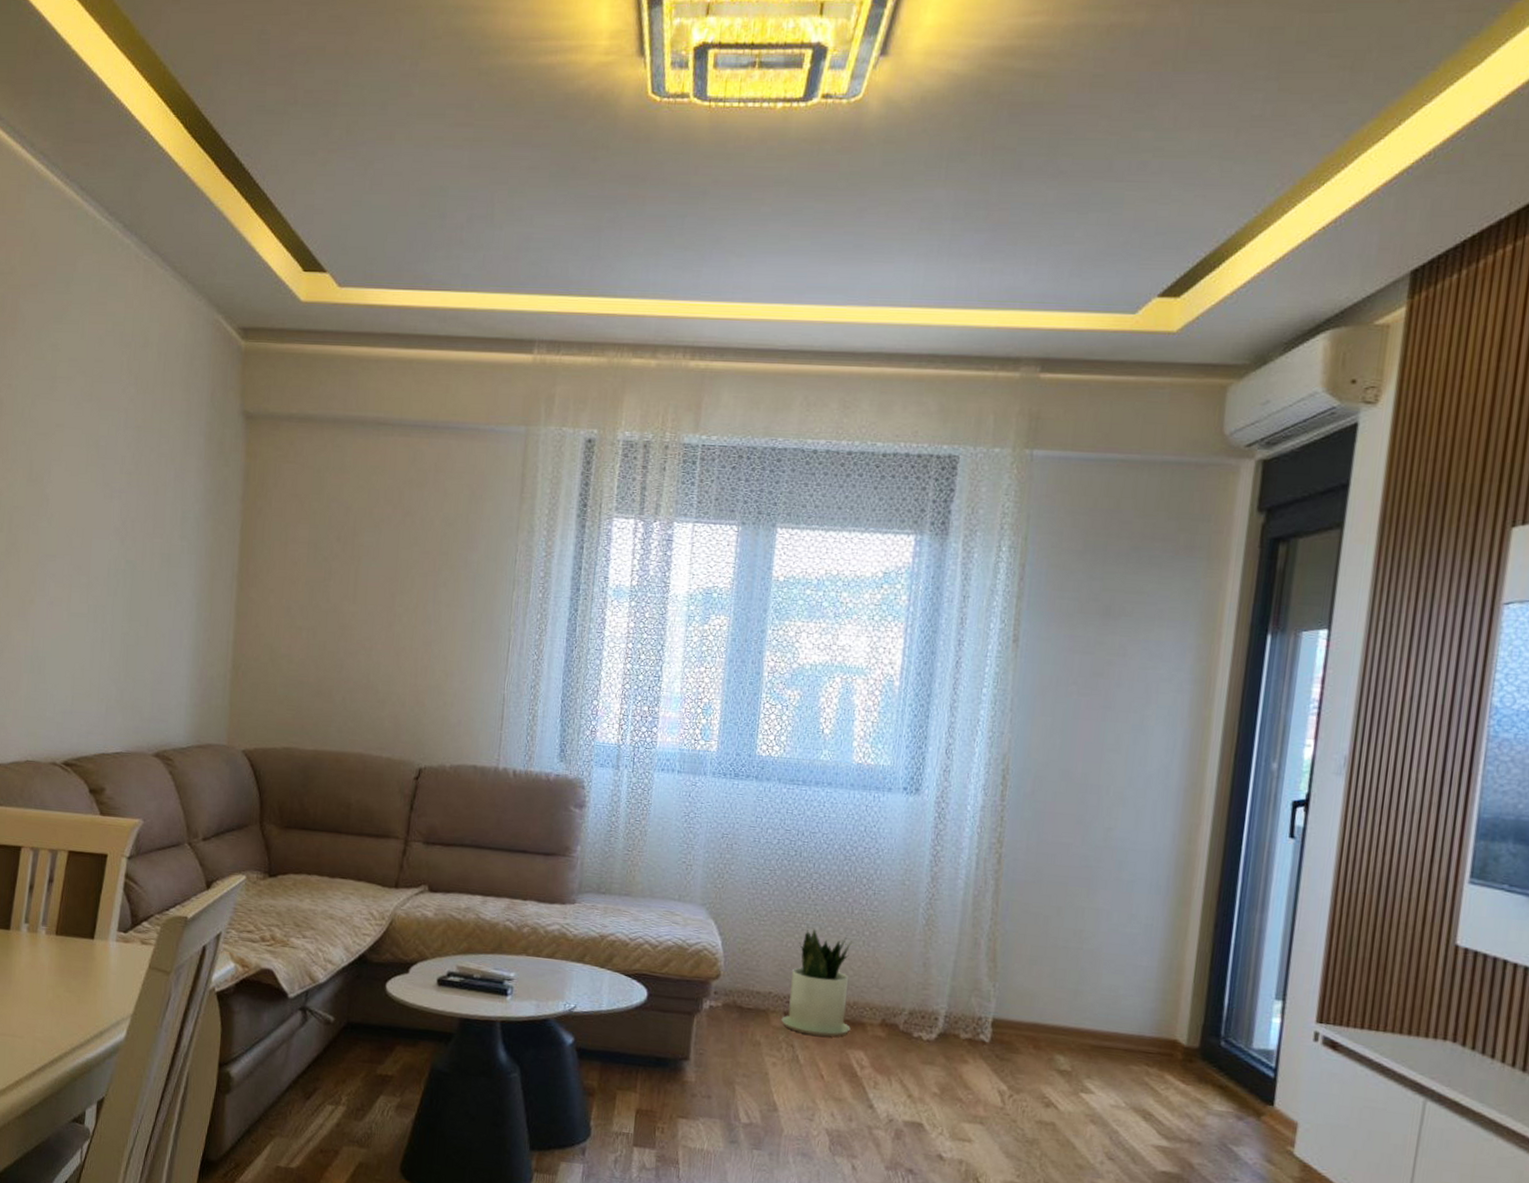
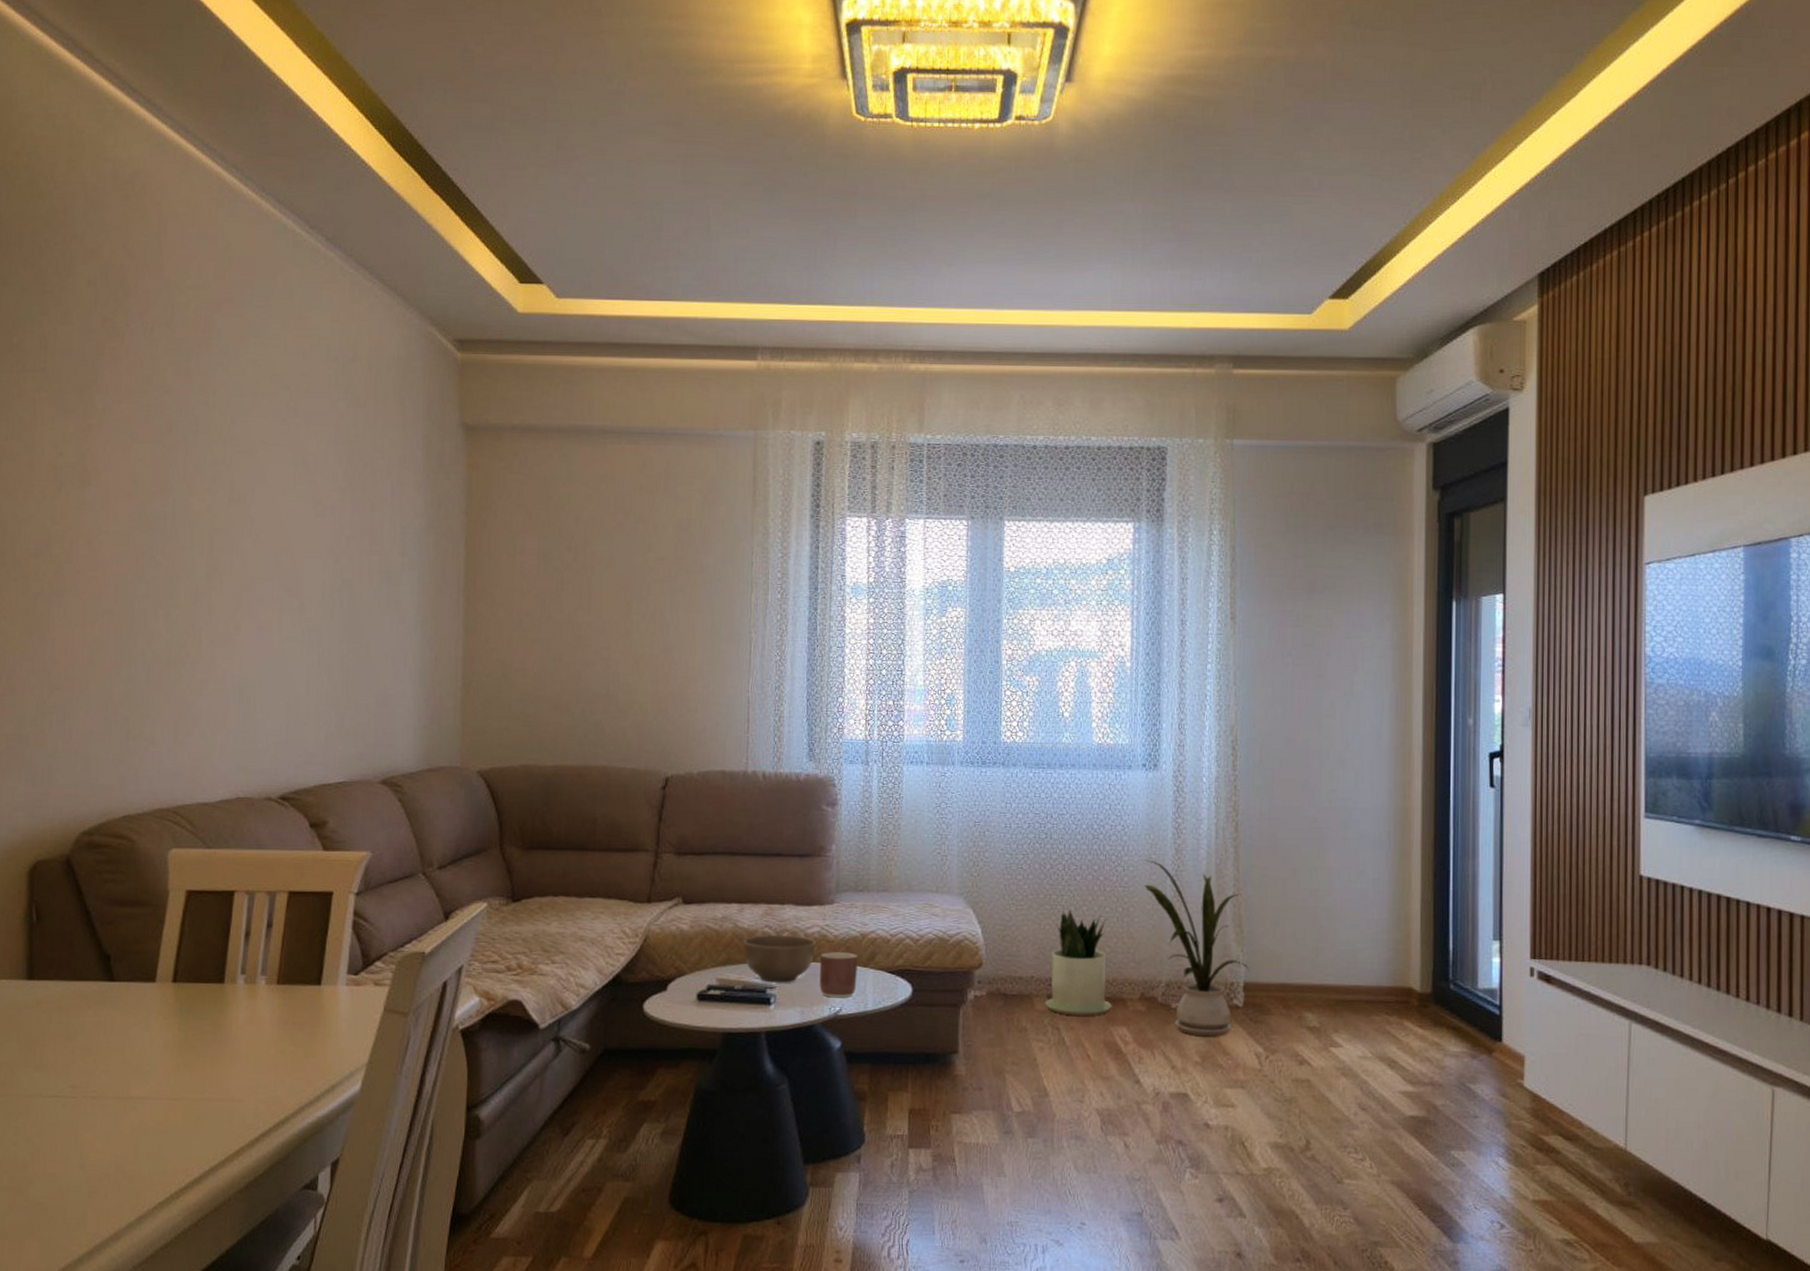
bowl: none [483,928,556,976] -> present [743,935,817,983]
mug: none [556,950,595,996] -> present [820,952,857,998]
house plant: none [895,885,1001,1070] -> present [1144,859,1250,1037]

